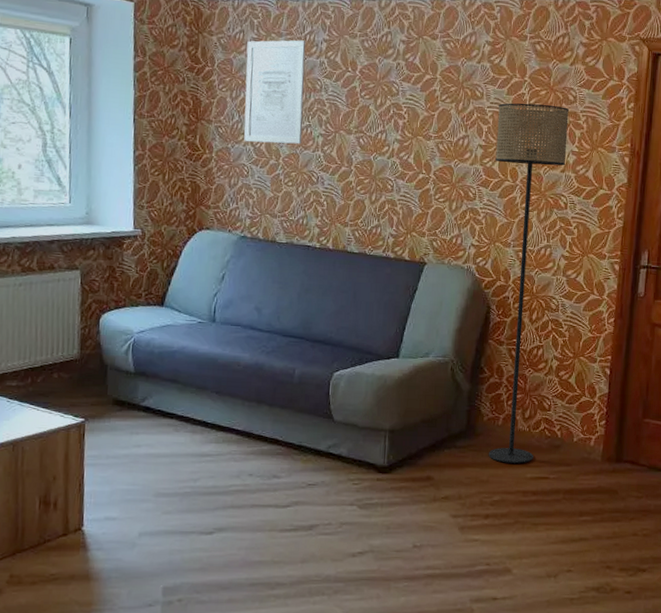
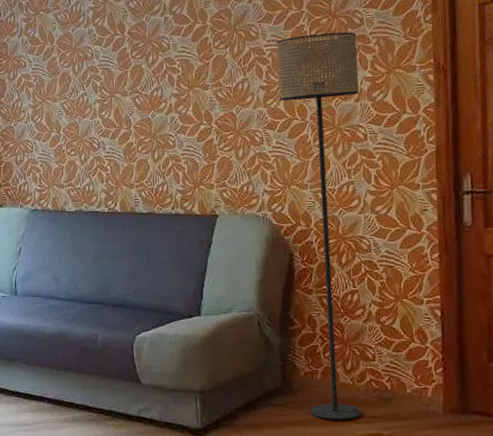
wall art: present [244,40,306,145] -> none [18,12,80,119]

